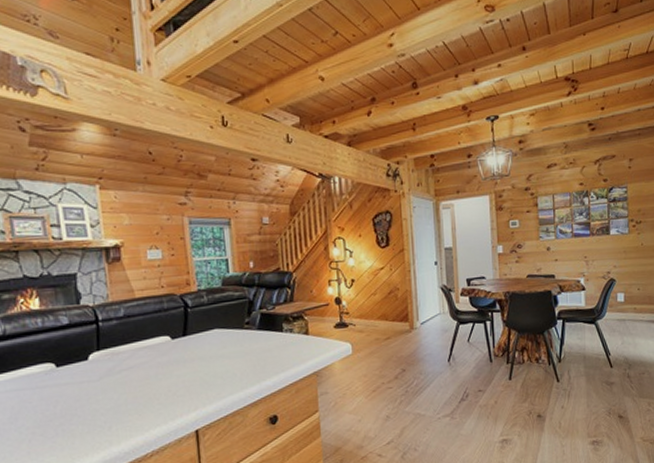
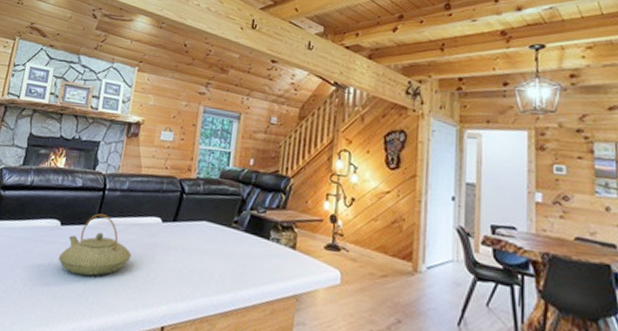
teapot: none [64,345,147,410] -> present [58,213,131,276]

